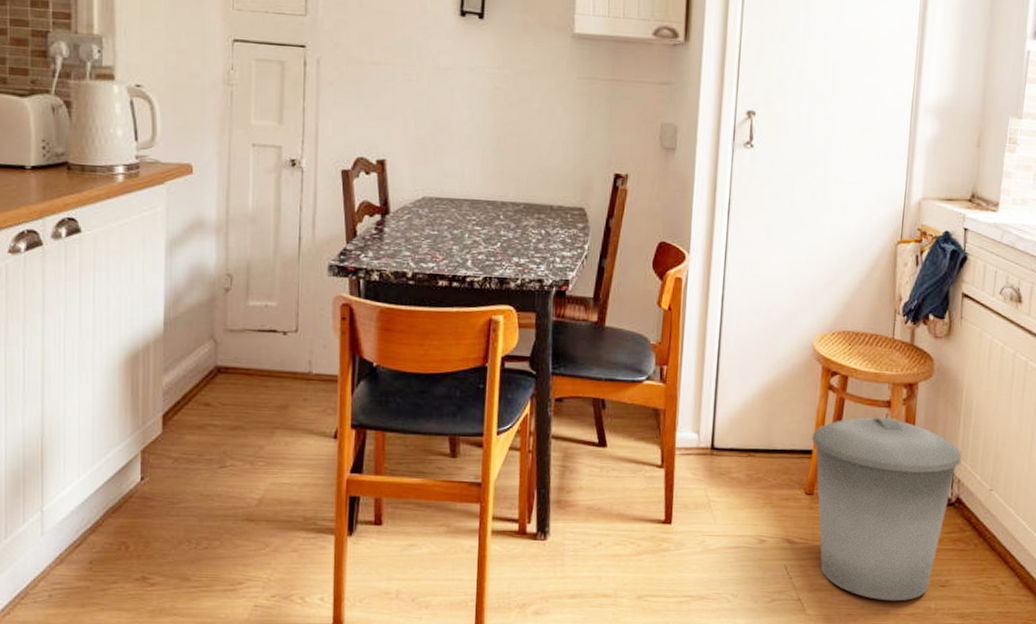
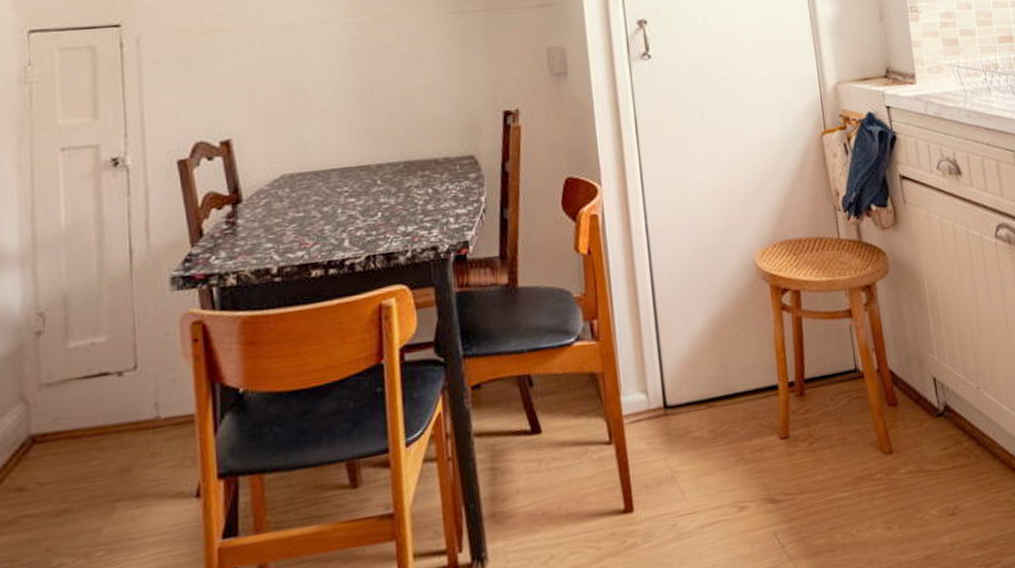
trash can: present [812,417,962,601] -> none [774,328,940,550]

